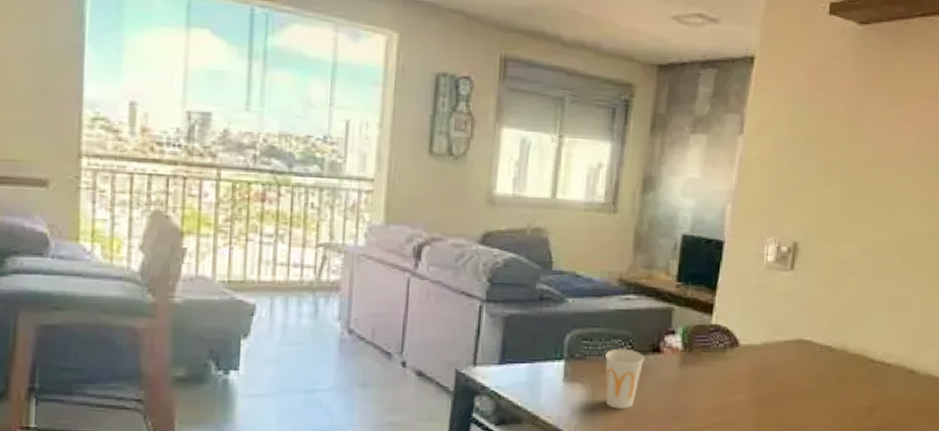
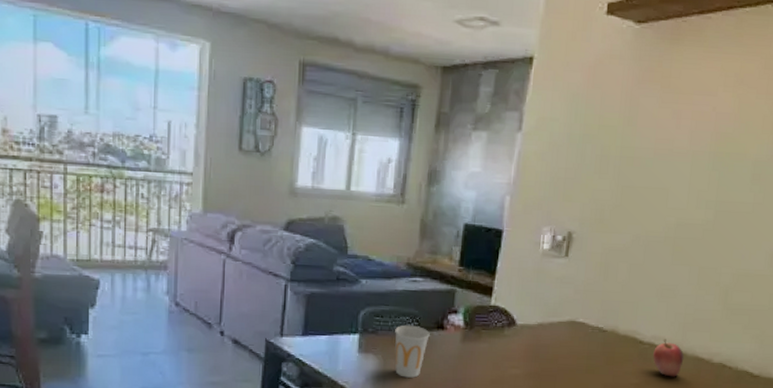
fruit: none [884,356,917,398] -> present [653,339,684,377]

